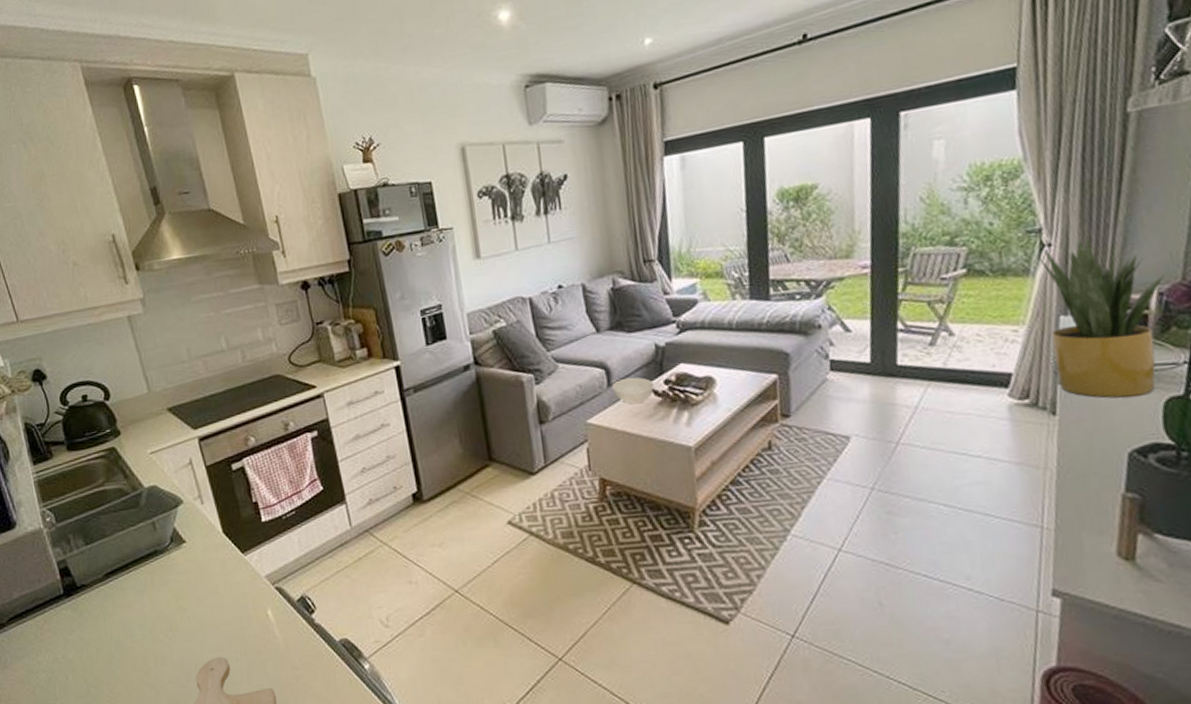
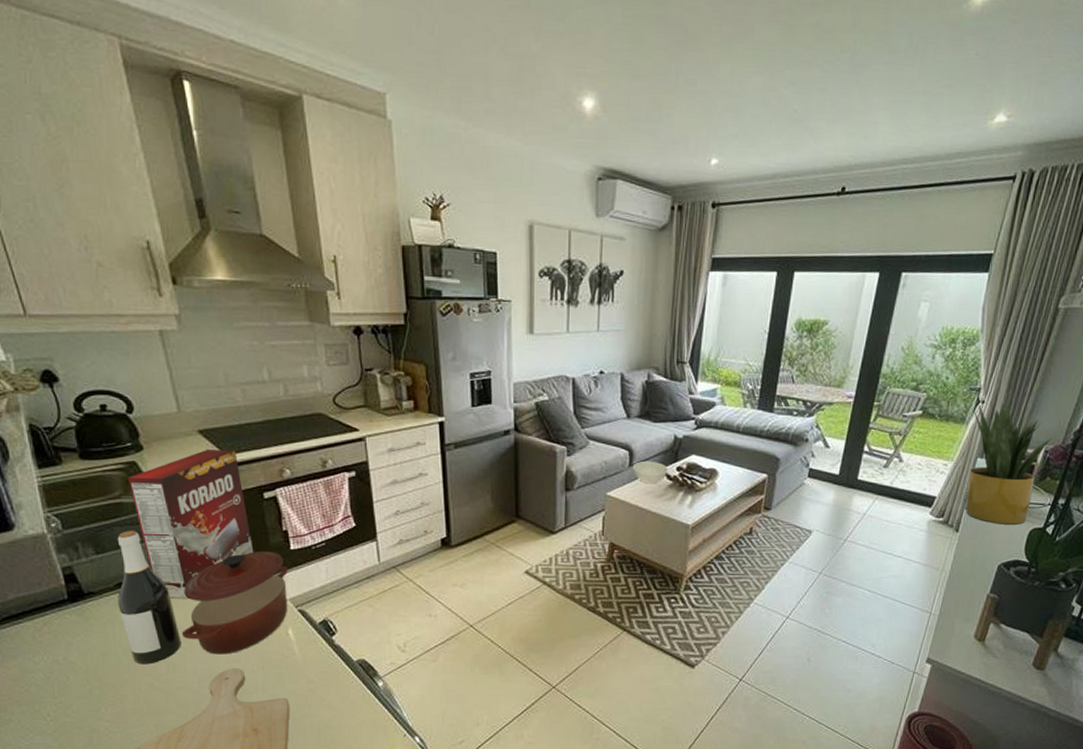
wine bottle: none [103,516,167,659] -> present [117,530,182,665]
cereal box: none [108,424,228,586] -> present [127,448,254,600]
saucepan: none [165,525,265,643] -> present [181,550,288,655]

